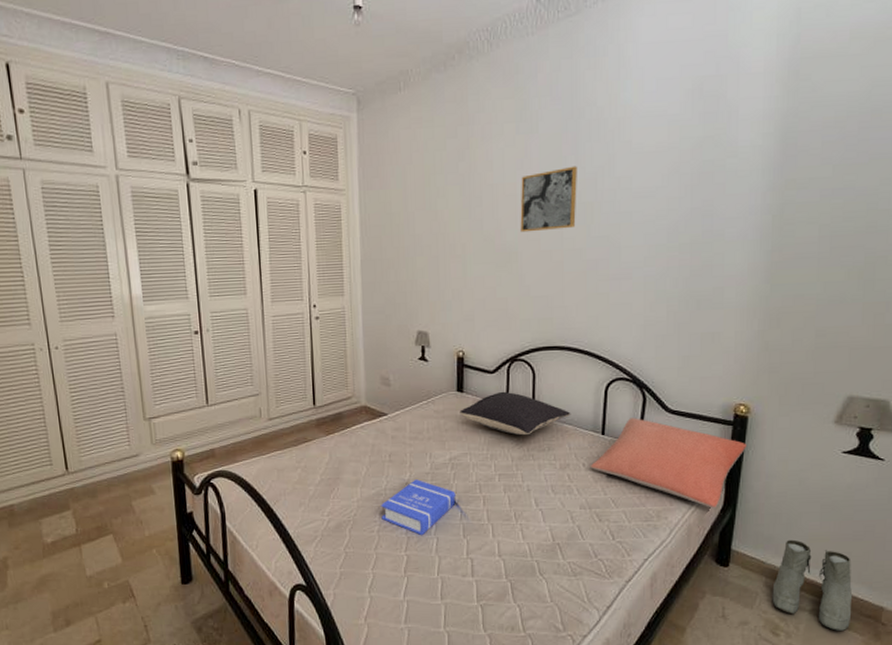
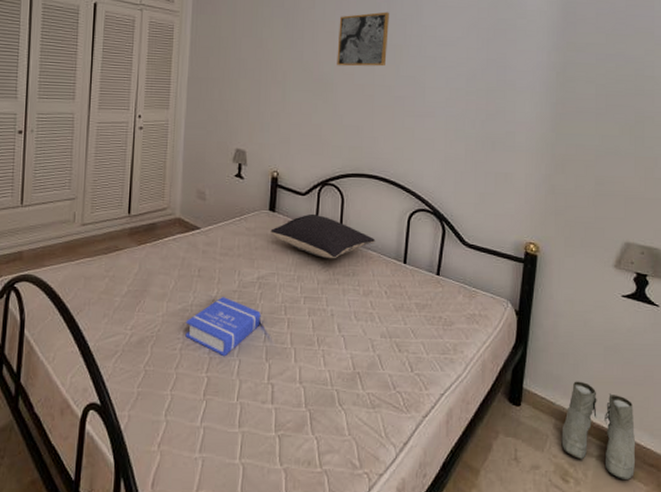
pillow: present [590,418,747,509] -> none [391,249,536,345]

